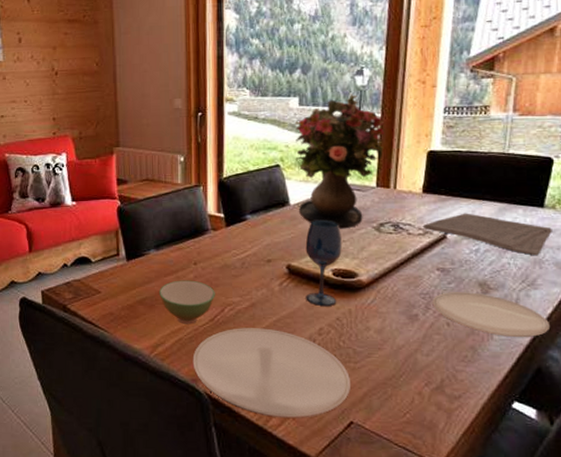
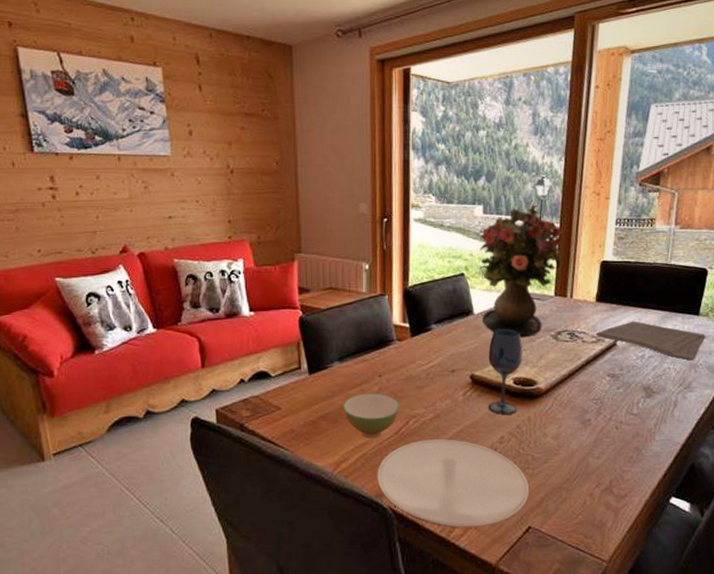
plate: present [432,292,551,338] -> none [603,396,703,438]

